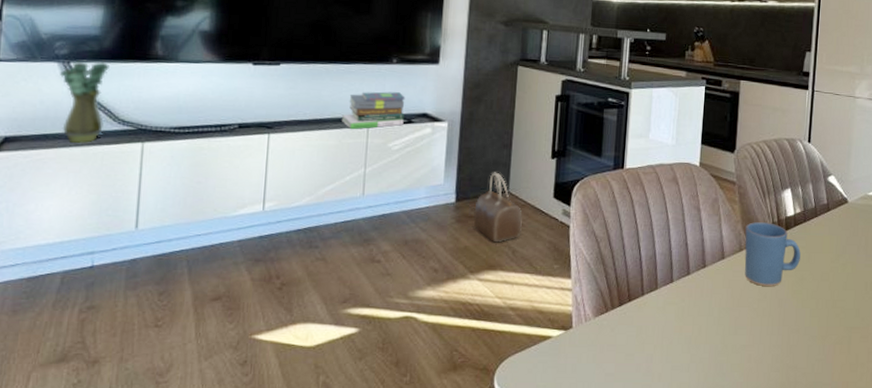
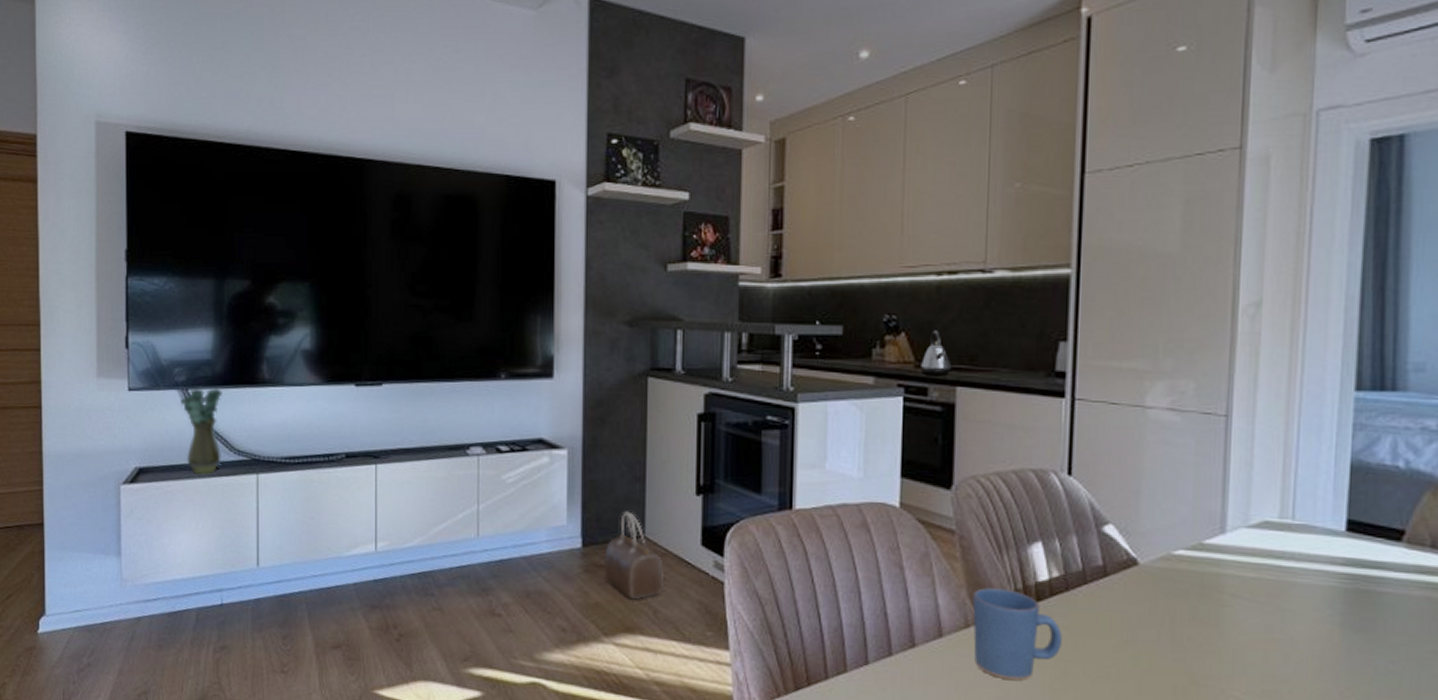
books: present [342,91,406,130] -> none [450,413,517,460]
kettle: none [718,40,738,73] -> present [921,330,952,377]

